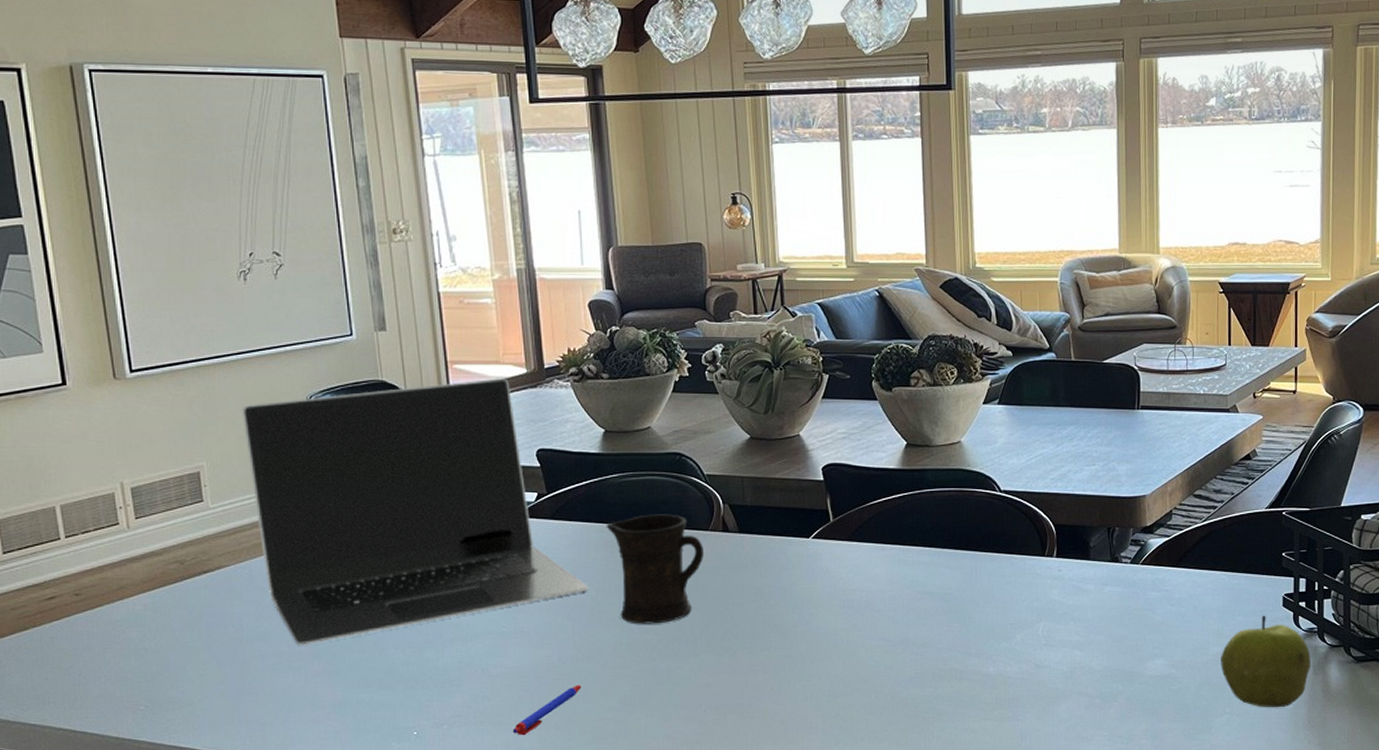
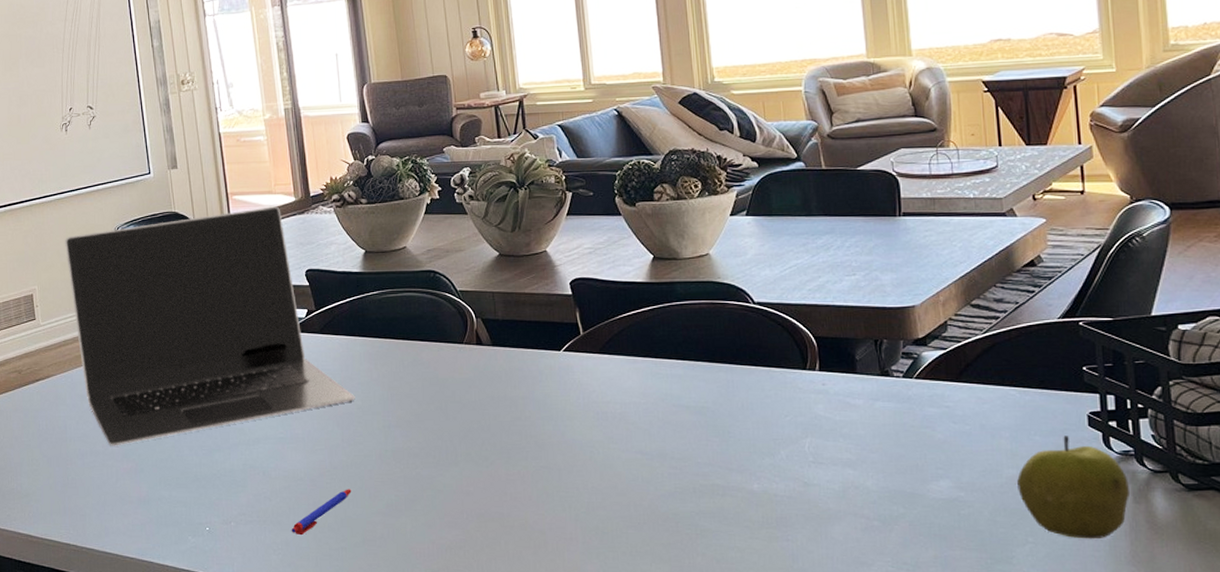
mug: present [606,514,703,624] -> none [369,328,460,433]

